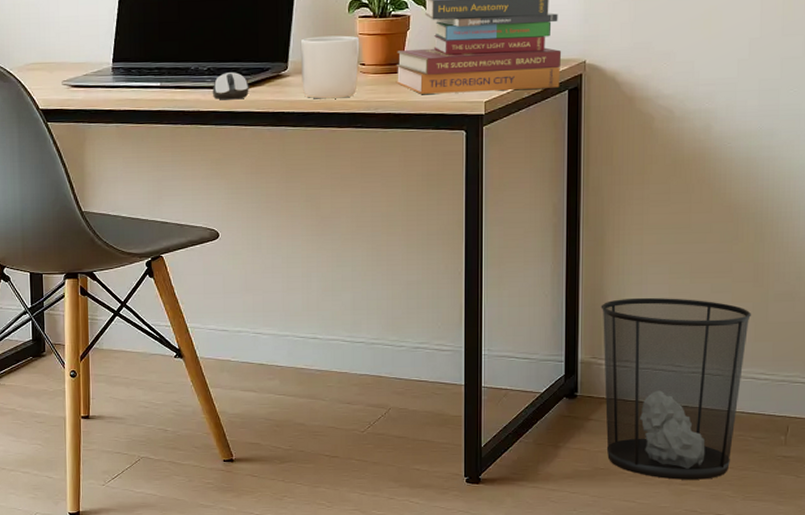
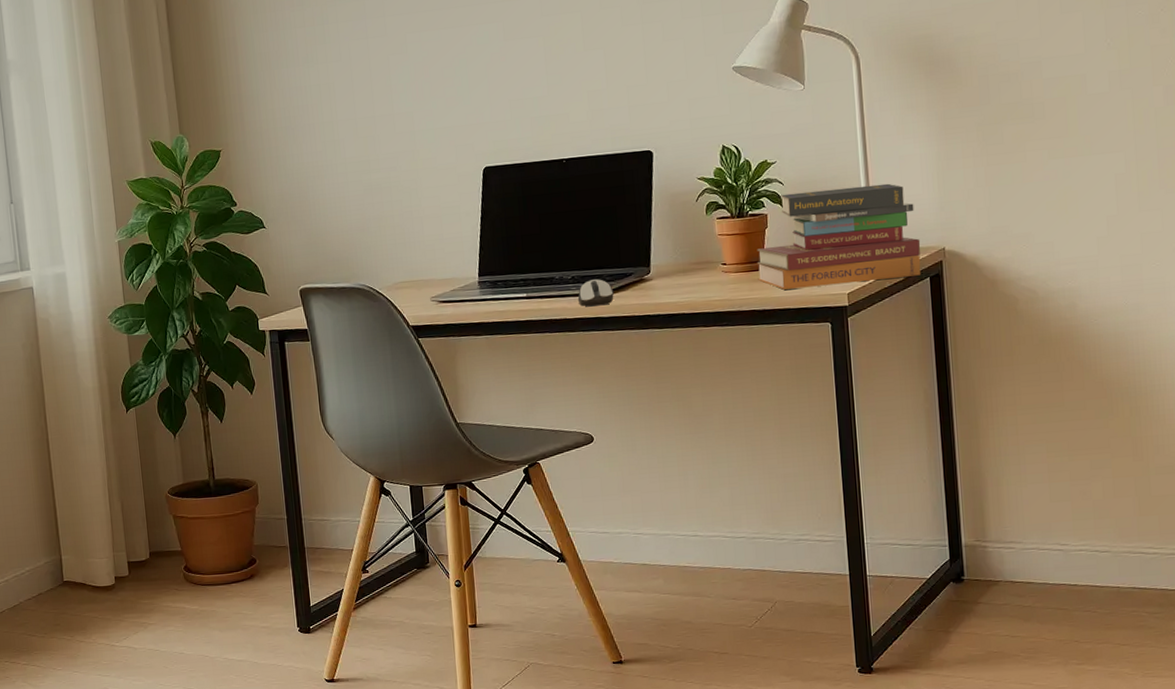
mug: present [300,35,360,99] -> none [661,237,720,301]
waste bin: present [600,297,752,480] -> none [980,476,1135,660]

